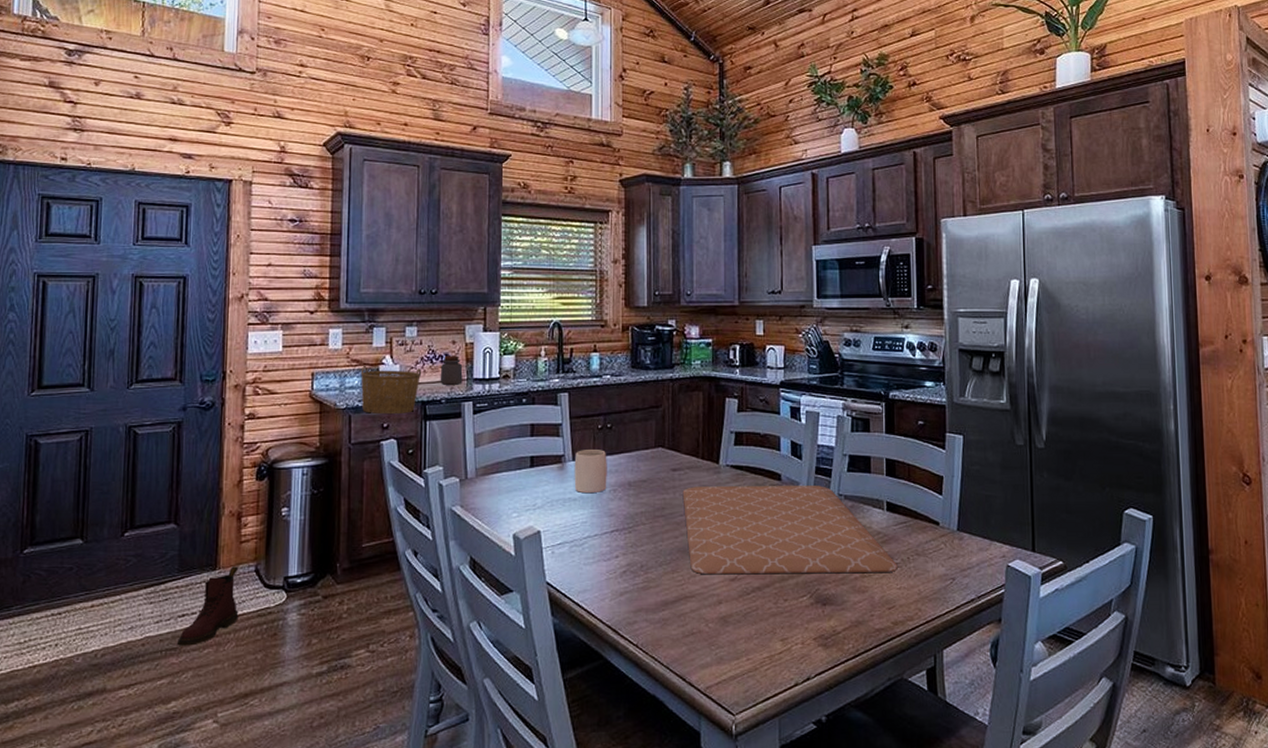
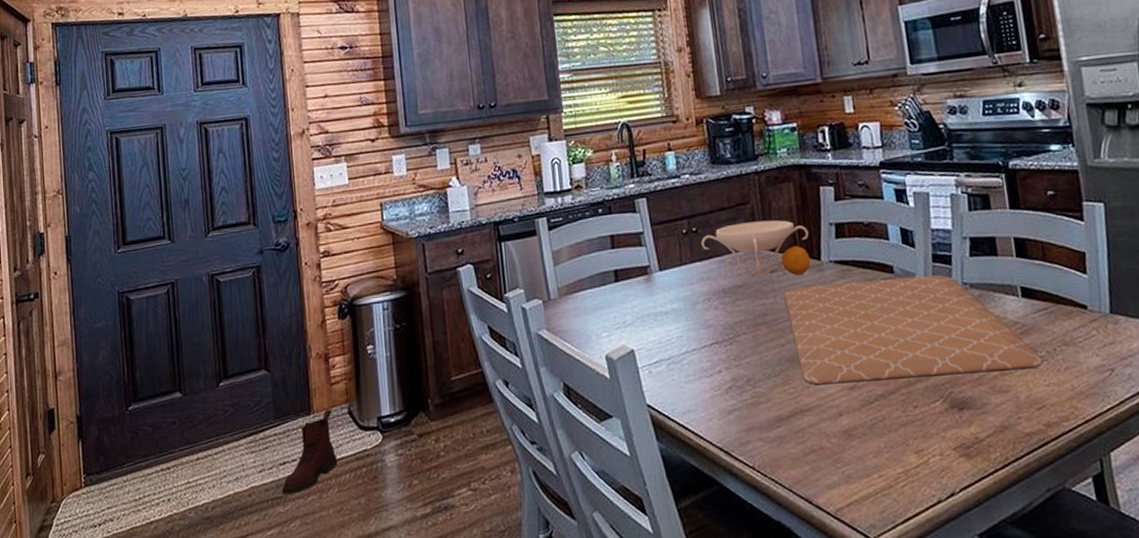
basket: present [360,365,422,415] -> none [428,187,491,241]
jar: present [440,355,463,385] -> none [509,170,534,203]
mug: present [574,450,607,494] -> none [661,256,700,306]
decorative bowl: none [614,423,711,475] -> present [701,220,809,278]
fruit: none [684,449,710,475] -> present [781,246,811,275]

